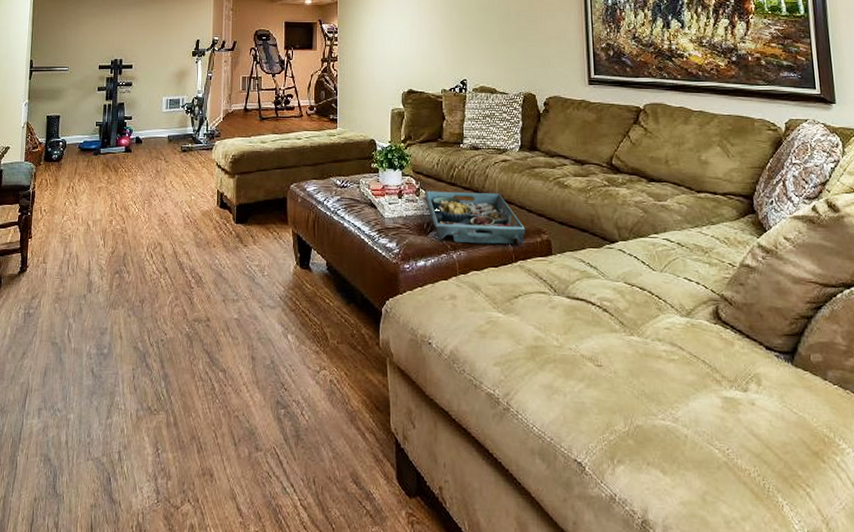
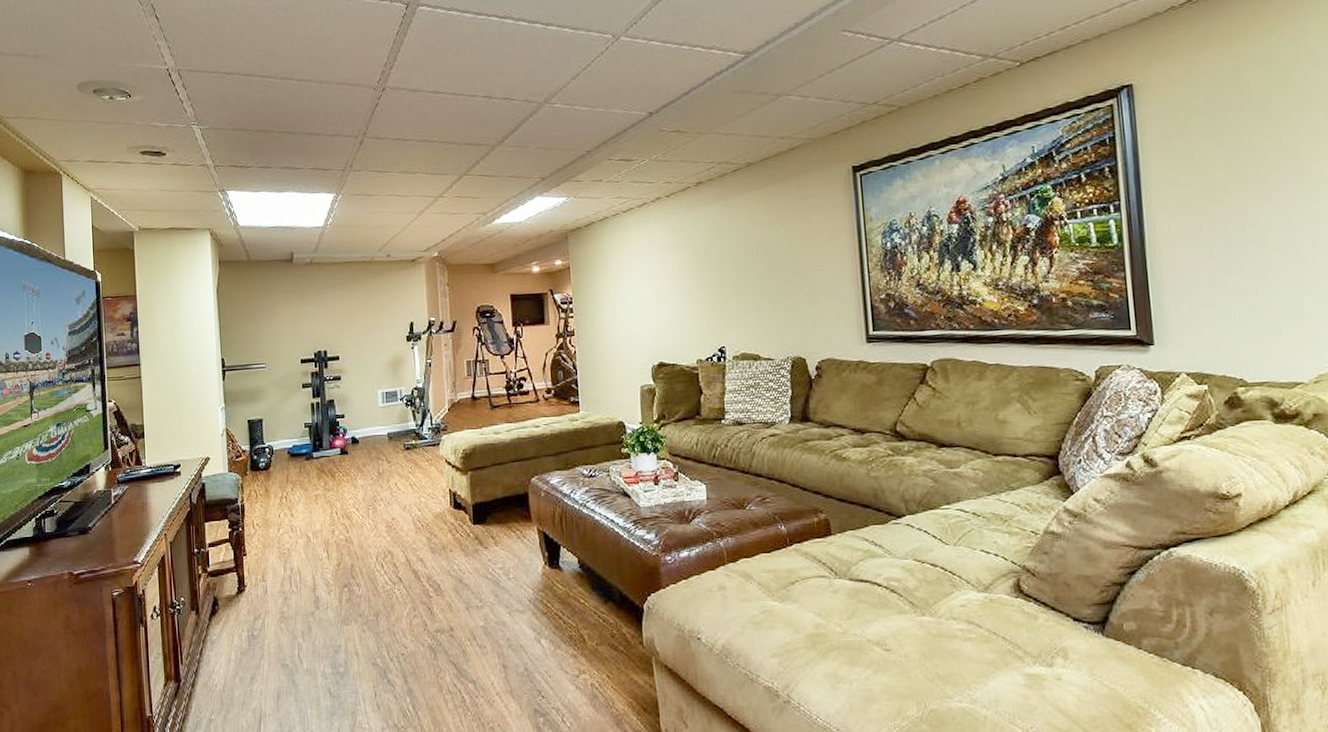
serving tray: present [424,191,526,245] -> none [683,472,801,529]

